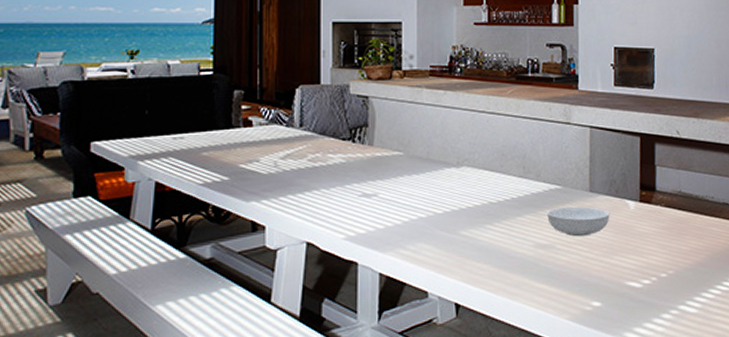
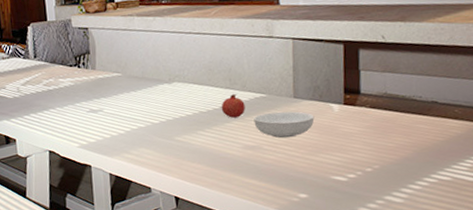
fruit: none [513,183,539,211] -> present [221,93,245,118]

